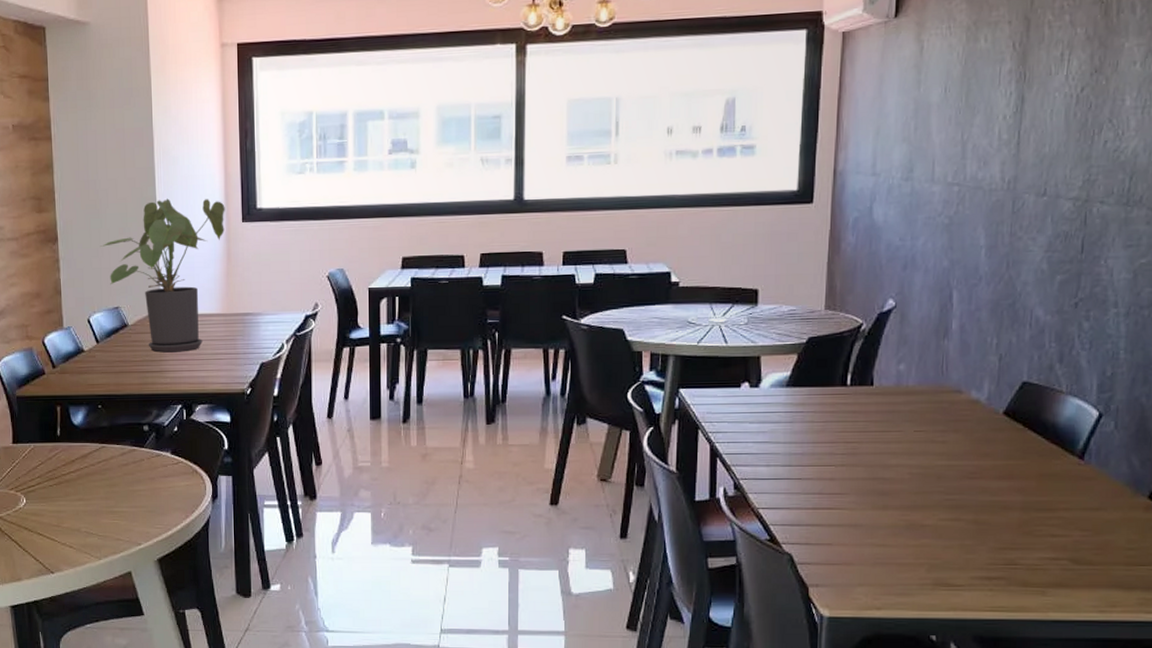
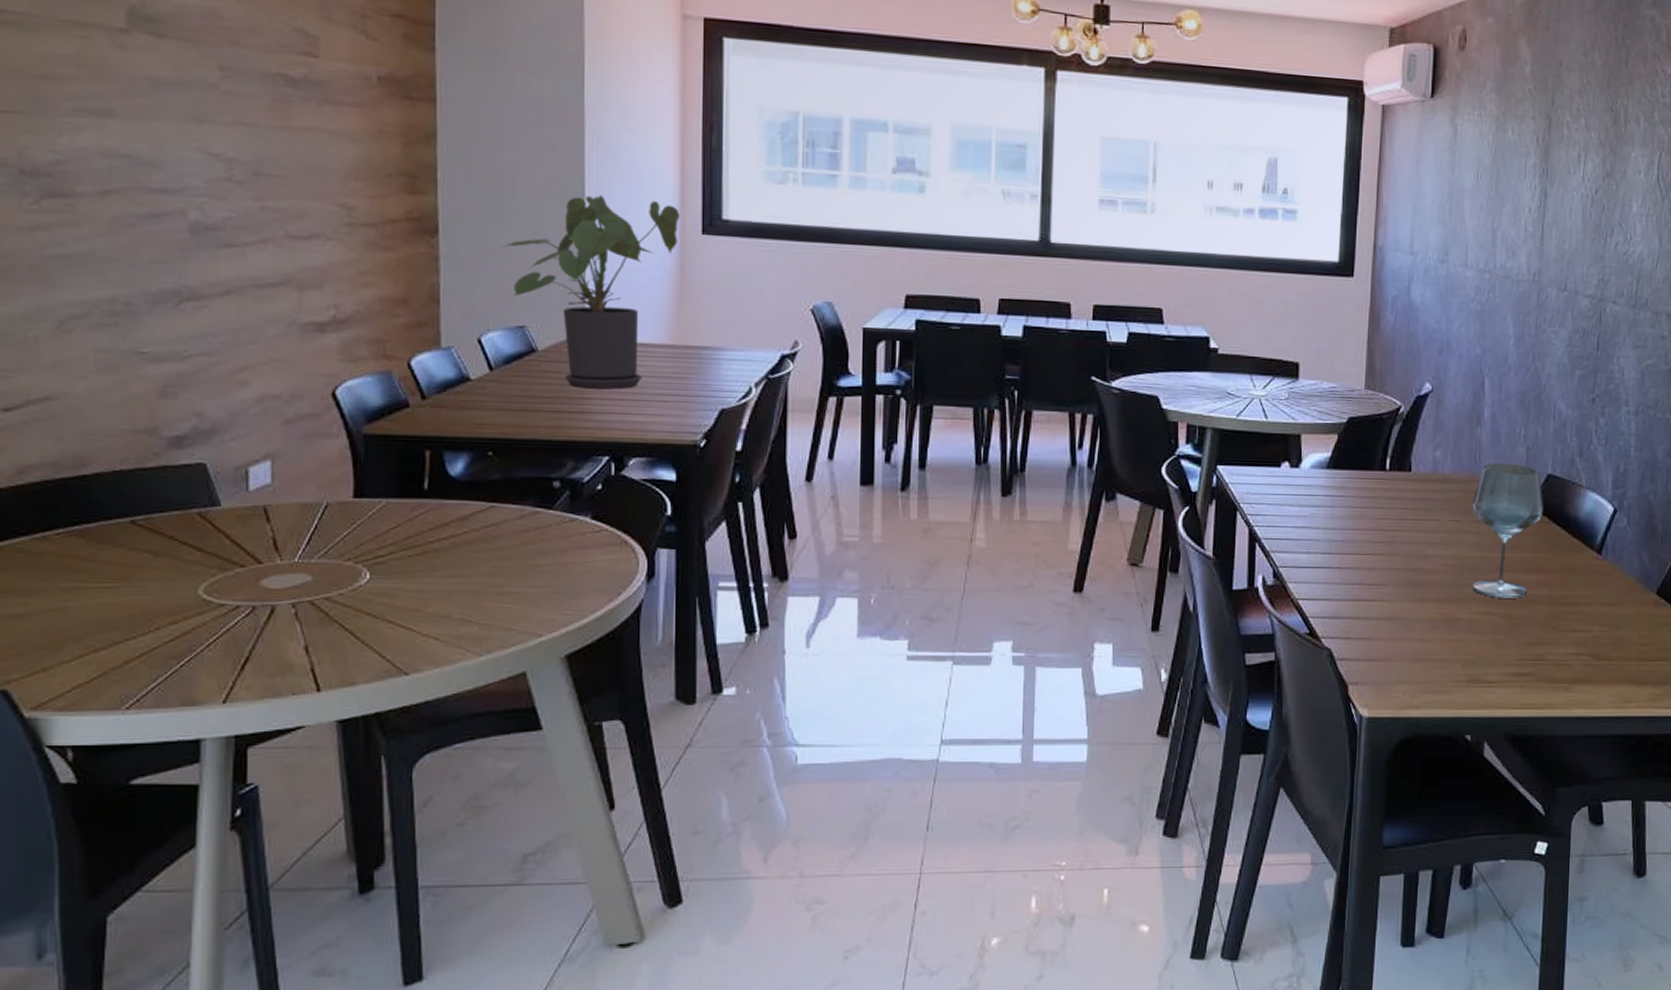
wine glass: none [938,373,1017,505] -> present [1472,463,1543,598]

